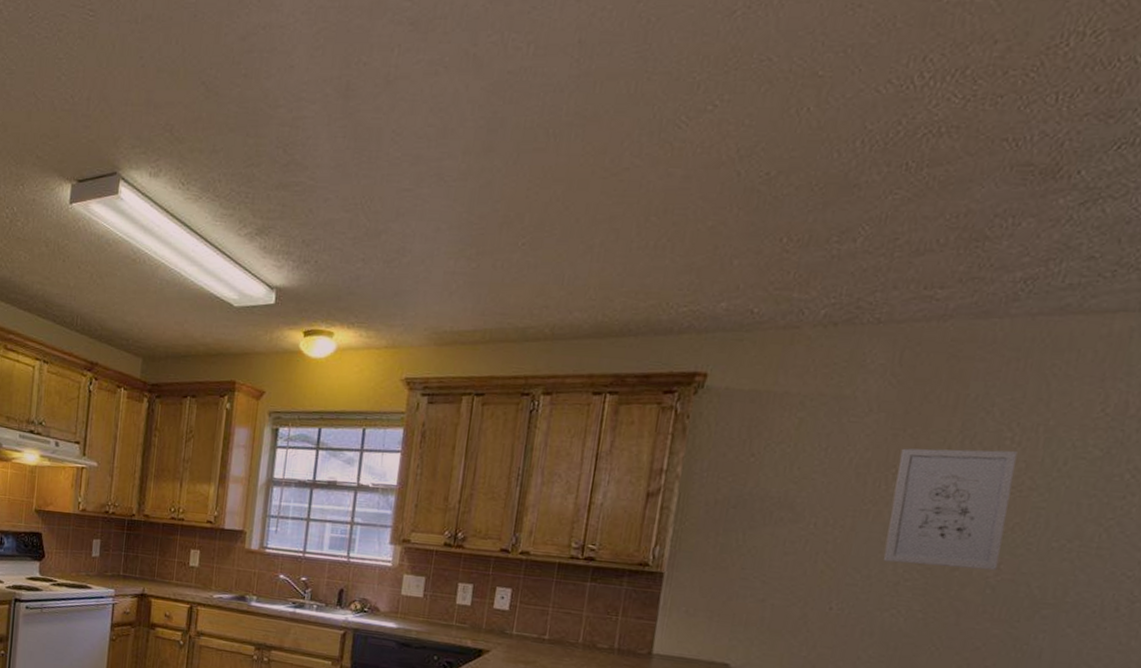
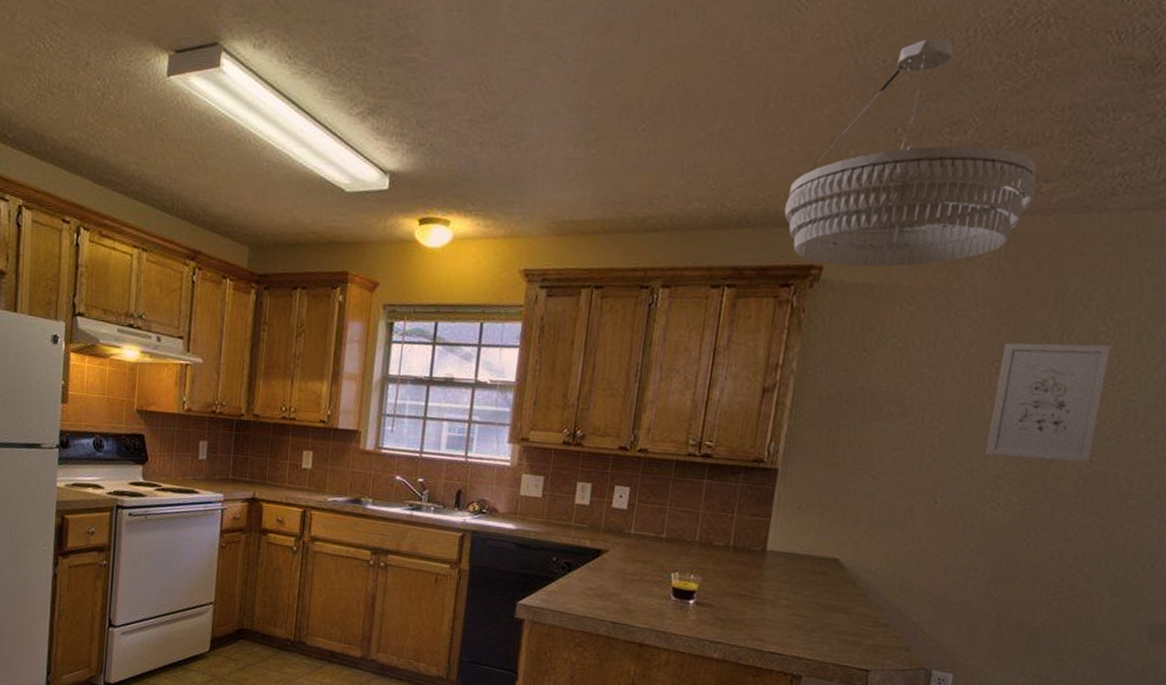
chandelier: none [667,151,932,374] -> present [784,38,1038,267]

